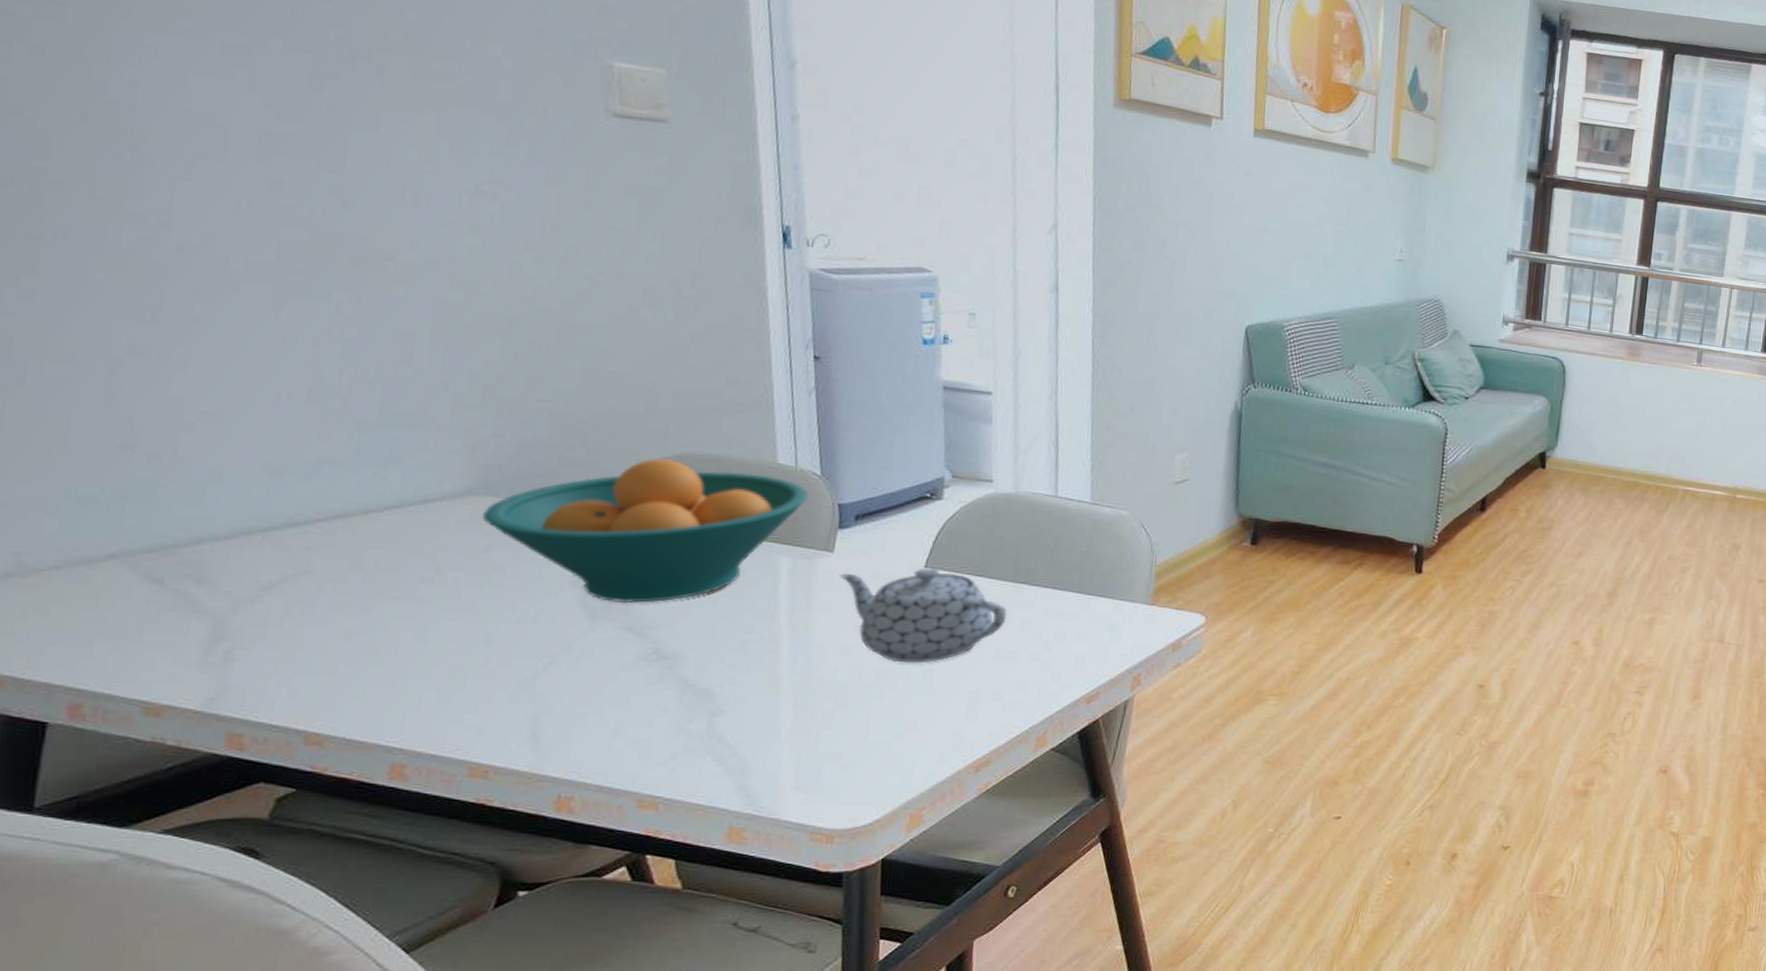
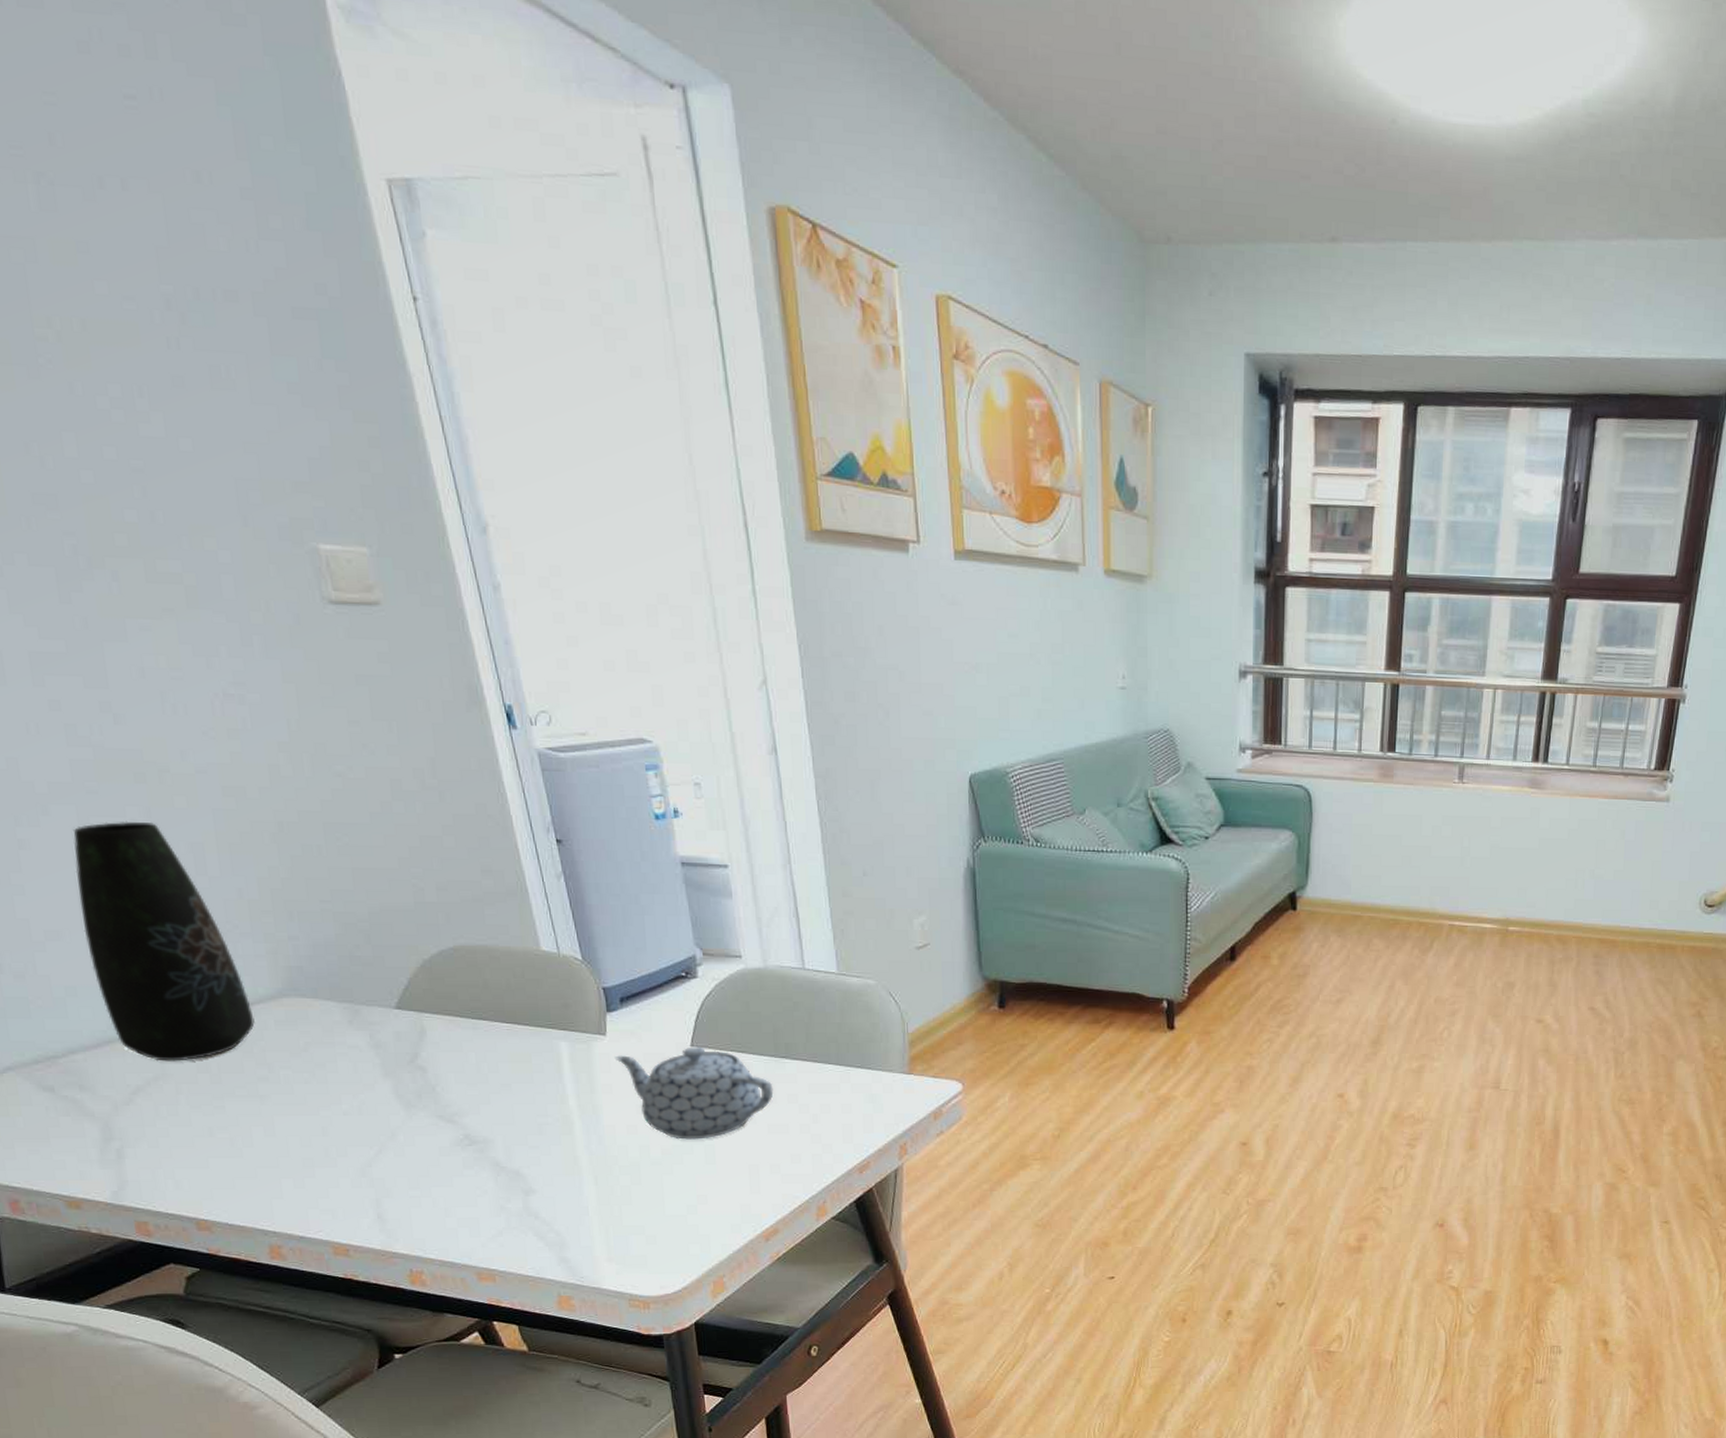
vase: none [248,304,432,558] -> present [72,821,255,1061]
fruit bowl: present [483,458,809,604] -> none [296,951,575,1093]

